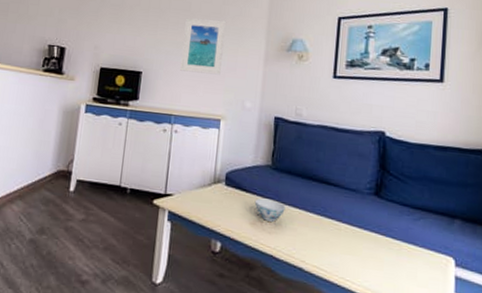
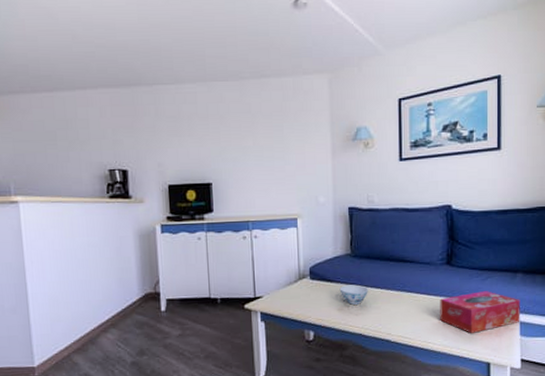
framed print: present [180,18,226,75] -> none [248,118,291,176]
tissue box: none [362,231,457,280] -> present [440,291,520,333]

